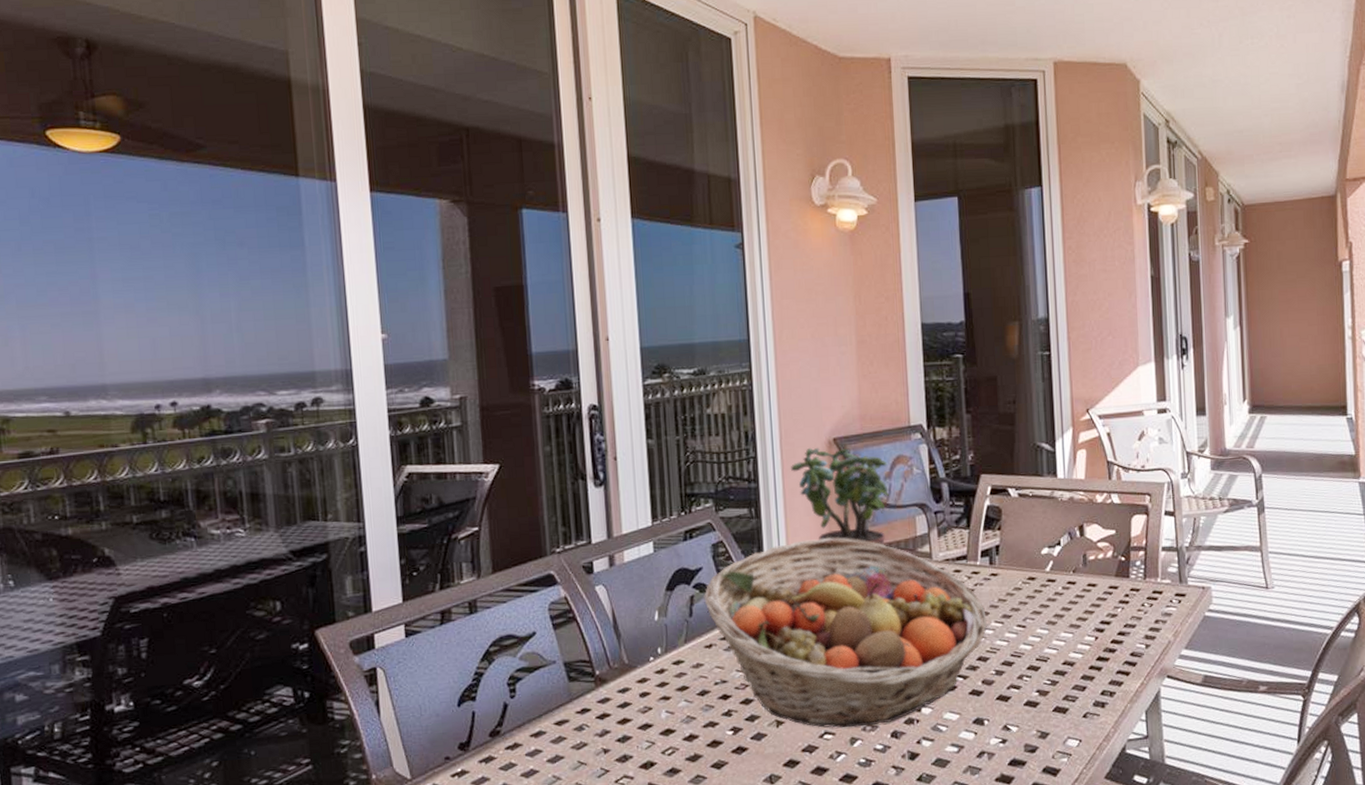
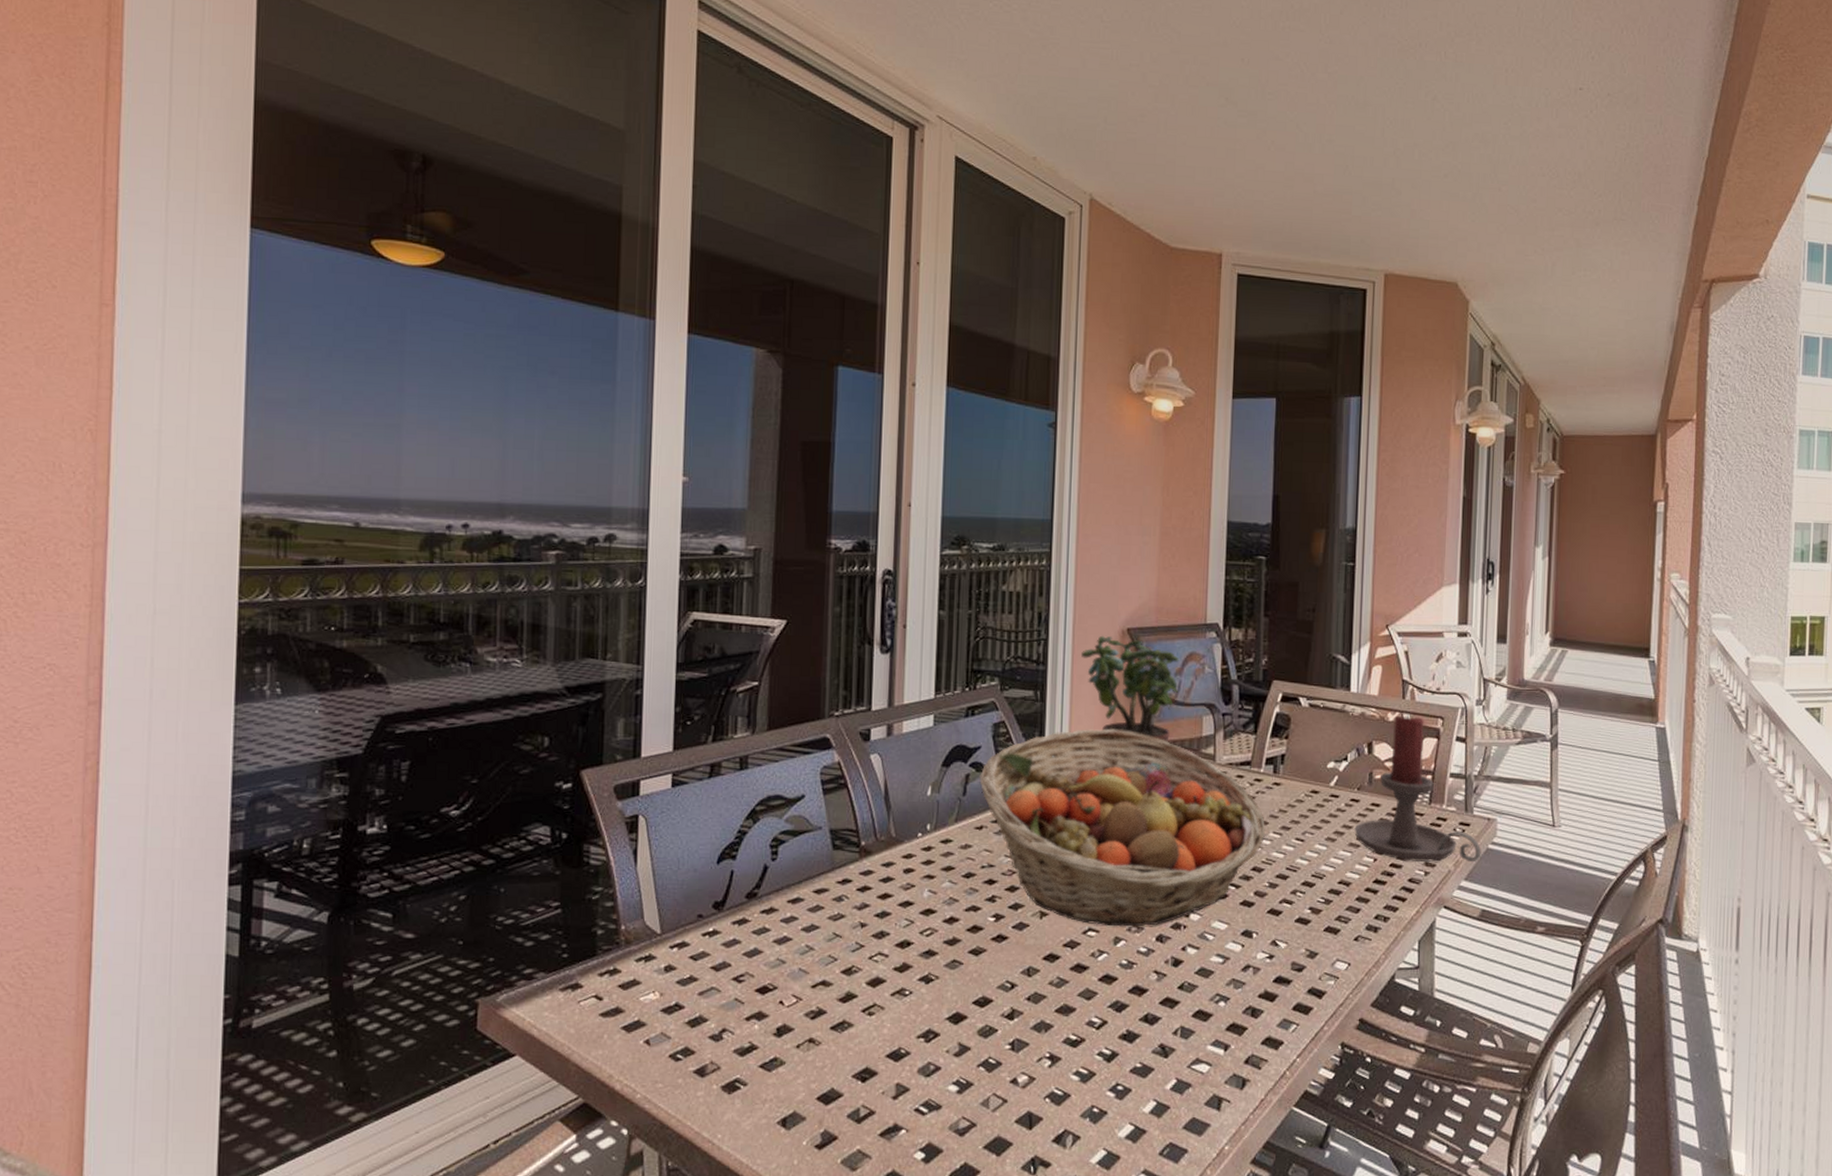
candle holder: none [1073,494,1199,637] -> present [1354,714,1482,863]

